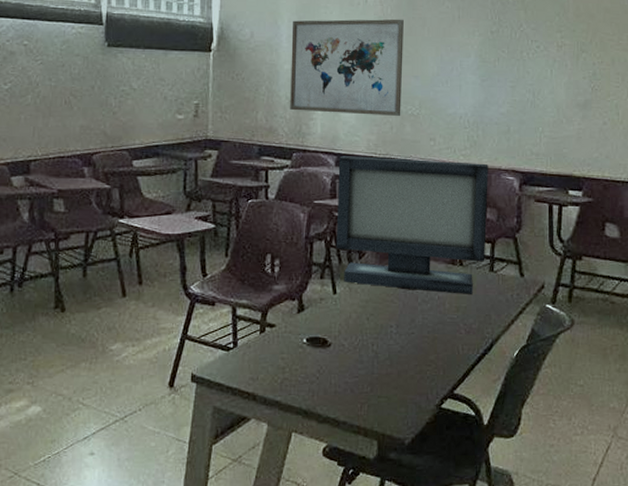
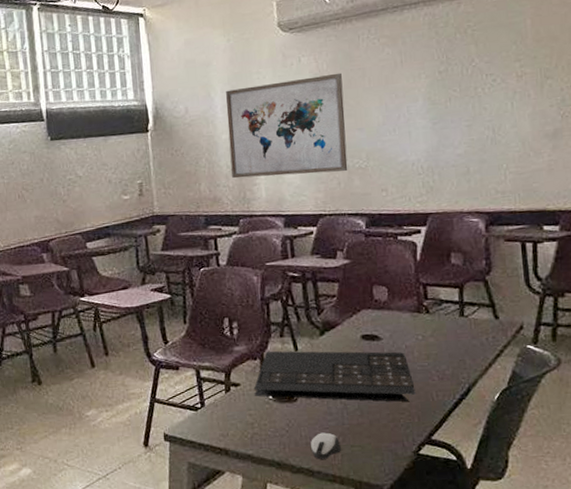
keyboard: none [288,292,443,353] -> present [253,350,416,402]
monitor: present [336,155,488,294] -> none [287,208,454,342]
computer mouse: none [339,381,368,409] -> present [311,432,341,459]

